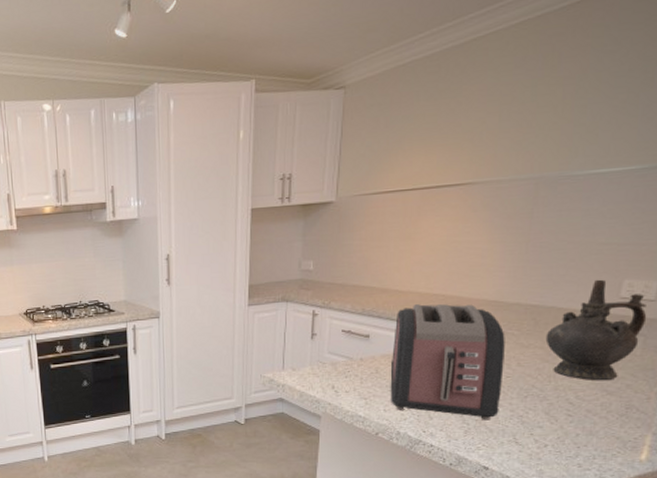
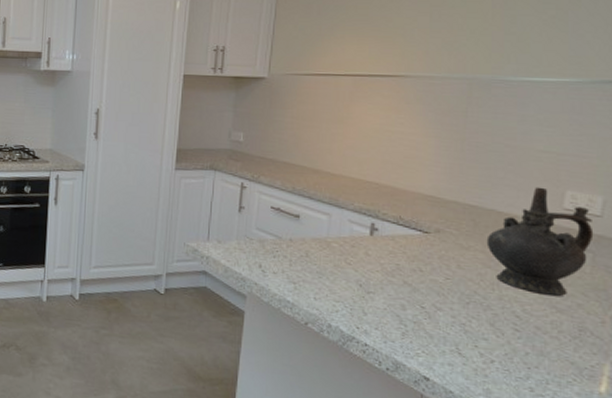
toaster: present [390,304,505,421] -> none [321,189,443,325]

